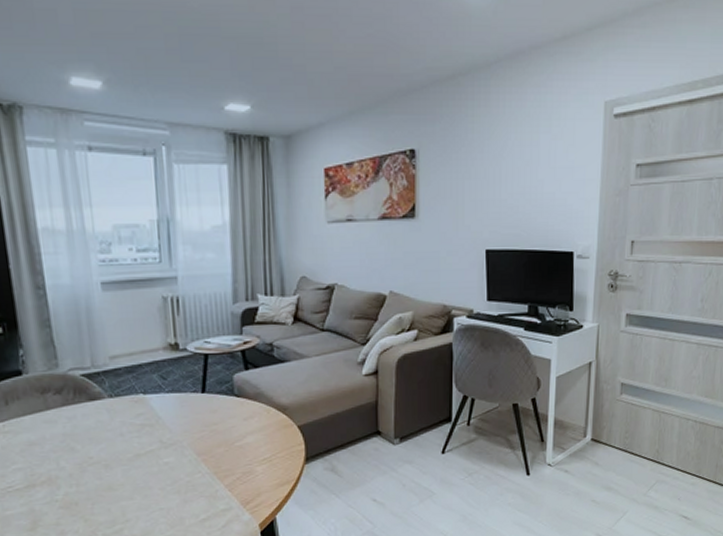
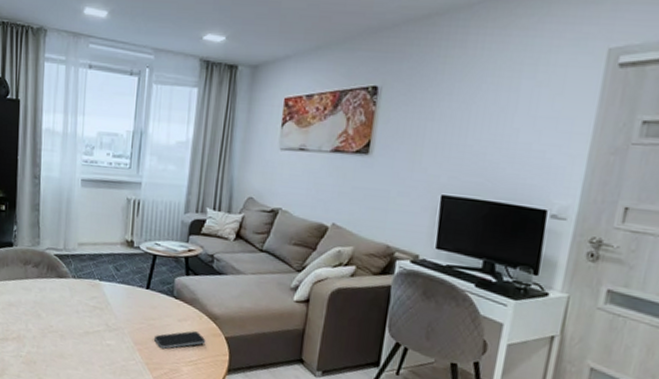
smartphone: none [220,427,278,453] -> present [154,331,206,349]

